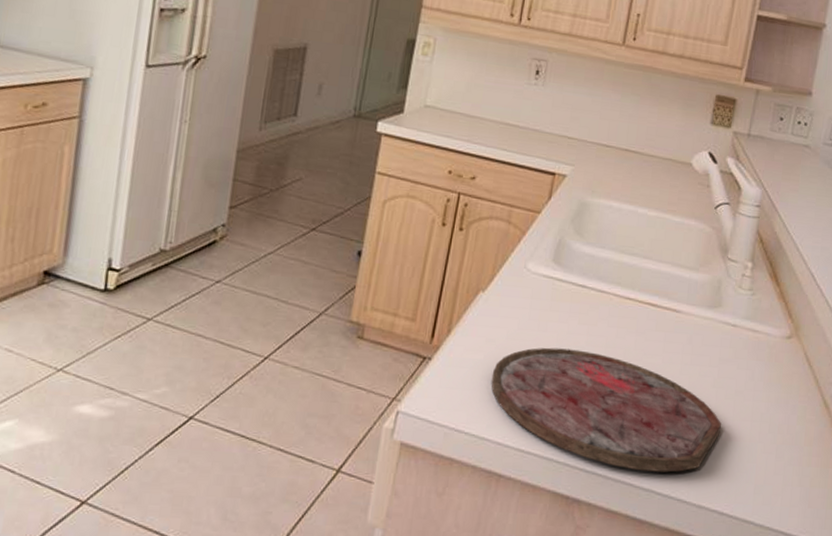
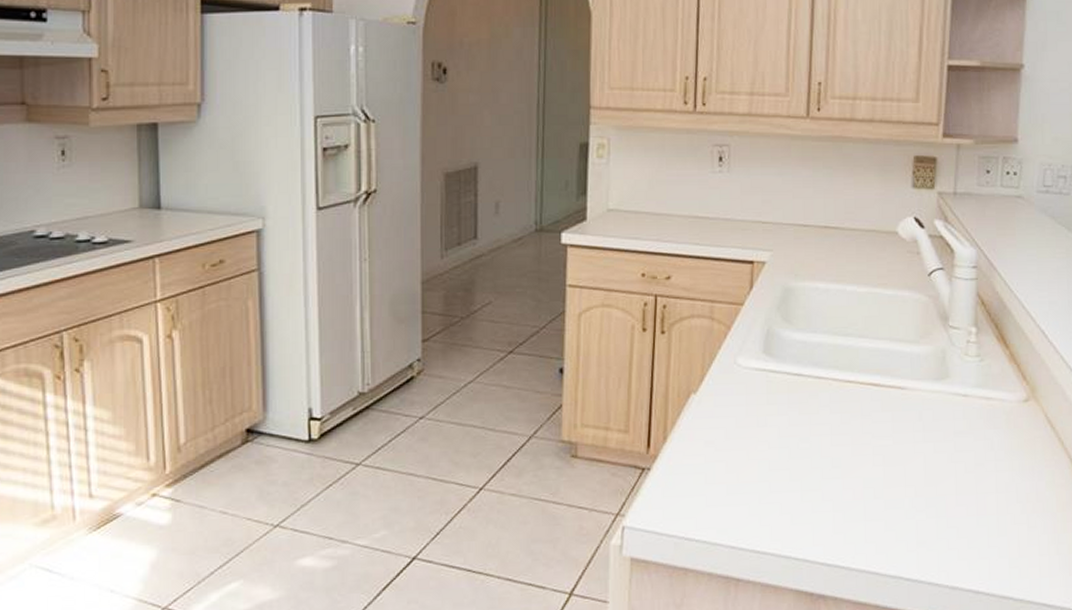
cutting board: present [491,347,721,473] -> none [715,441,965,558]

